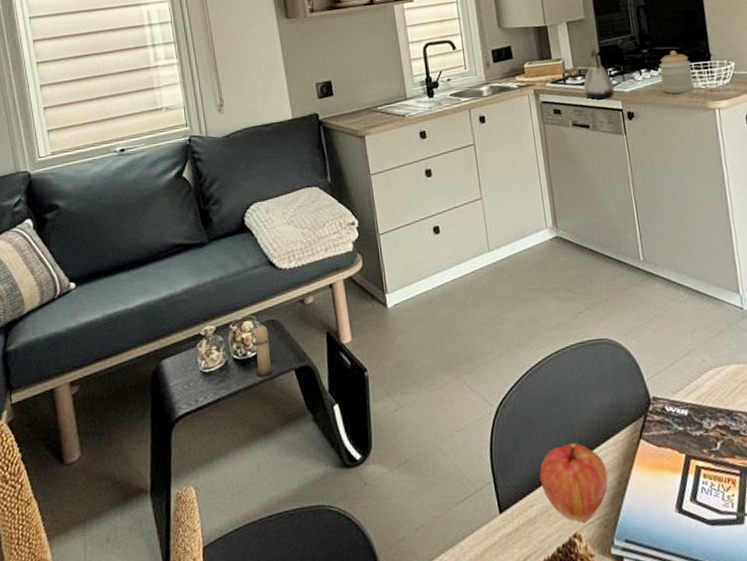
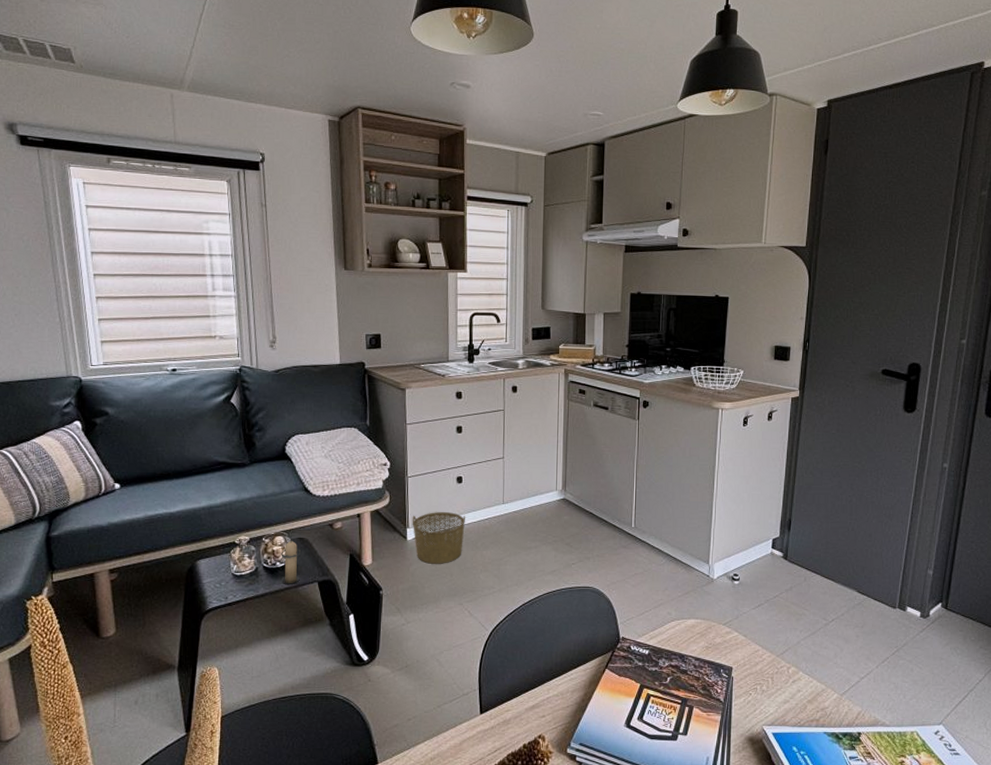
basket: none [389,269,451,333] -> present [412,512,465,564]
fruit: present [539,443,608,523] -> none [517,666,575,728]
kettle: present [583,49,615,100] -> none [608,341,637,387]
jar: present [659,50,695,94] -> none [677,353,706,391]

